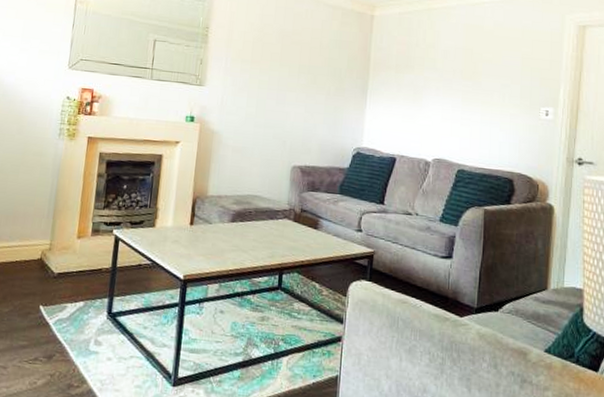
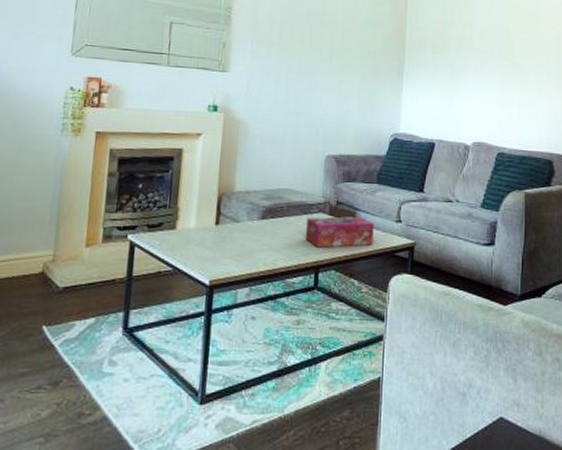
tissue box: none [270,223,336,252] -> present [305,216,374,248]

